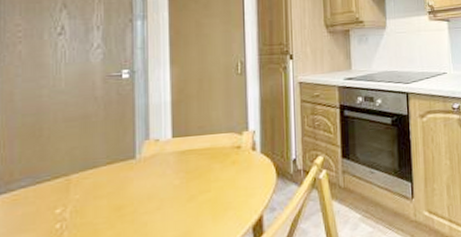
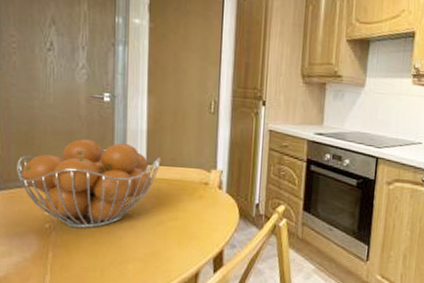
fruit basket: none [20,118,188,223] -> present [16,138,161,229]

